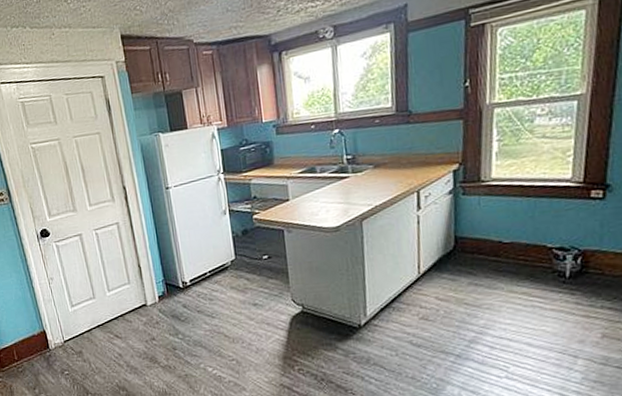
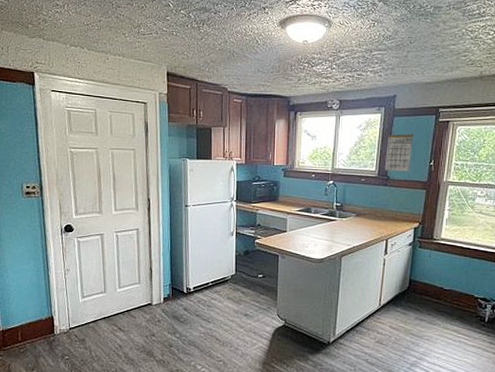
calendar: none [402,50,439,105] -> present [384,133,414,171]

